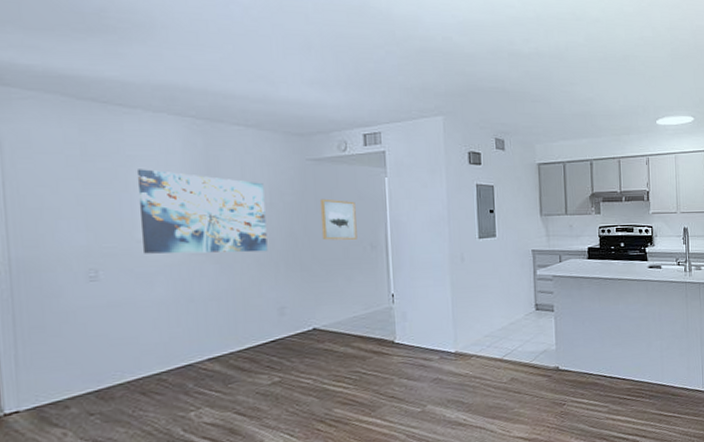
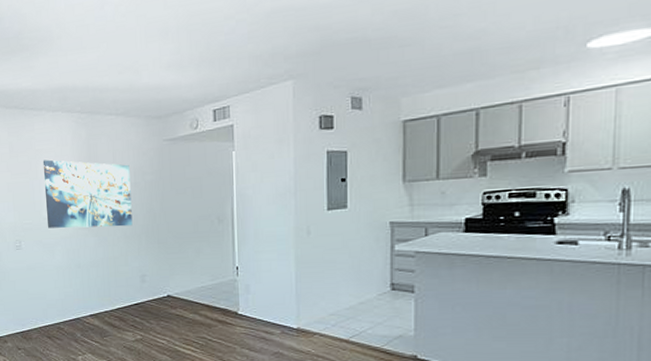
wall art: present [319,198,357,241] -> none [174,176,206,215]

